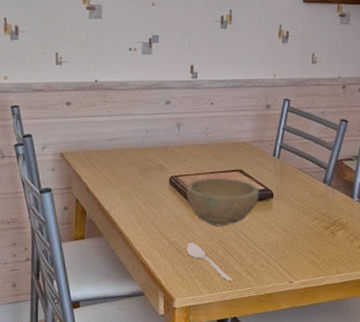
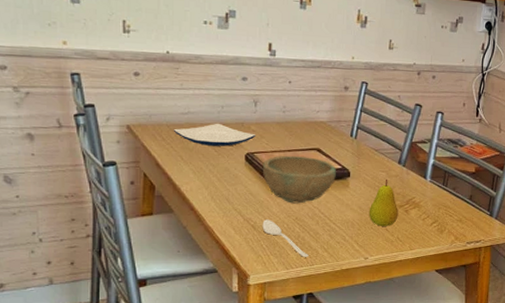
plate: none [102,147,179,170] -> present [173,123,255,146]
fruit: none [293,199,324,249] -> present [368,178,398,226]

